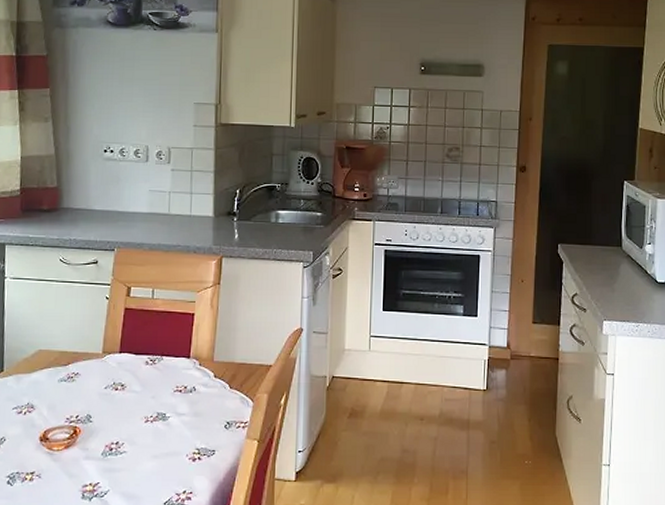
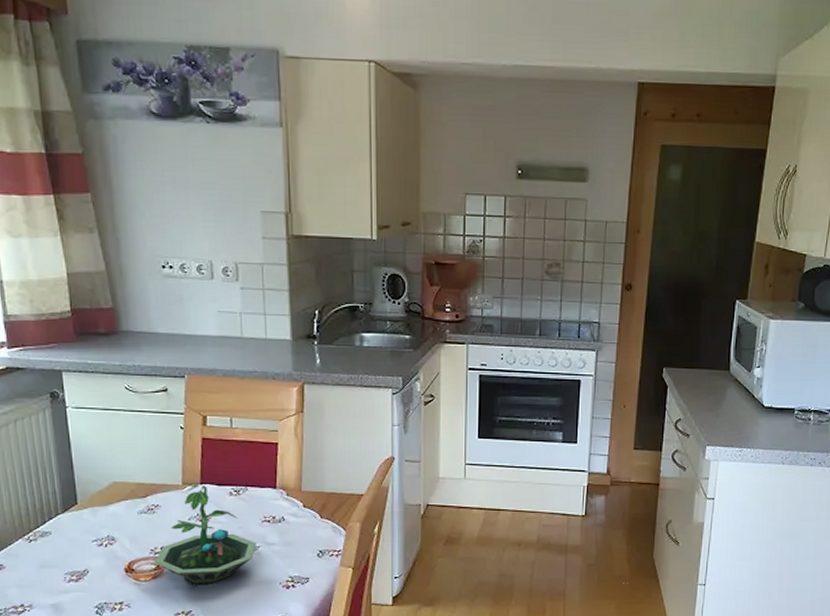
terrarium: none [68,353,167,455] -> present [154,484,257,585]

